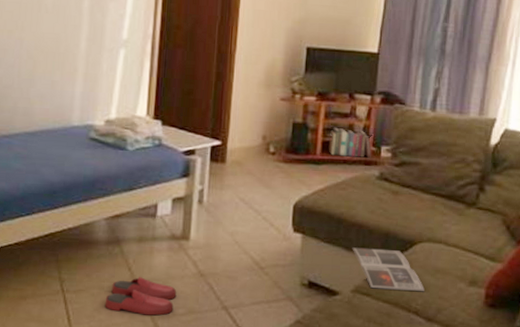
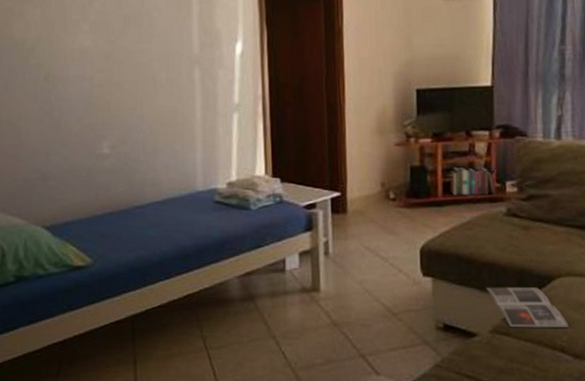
slippers: present [104,276,177,316] -> none [246,329,314,367]

